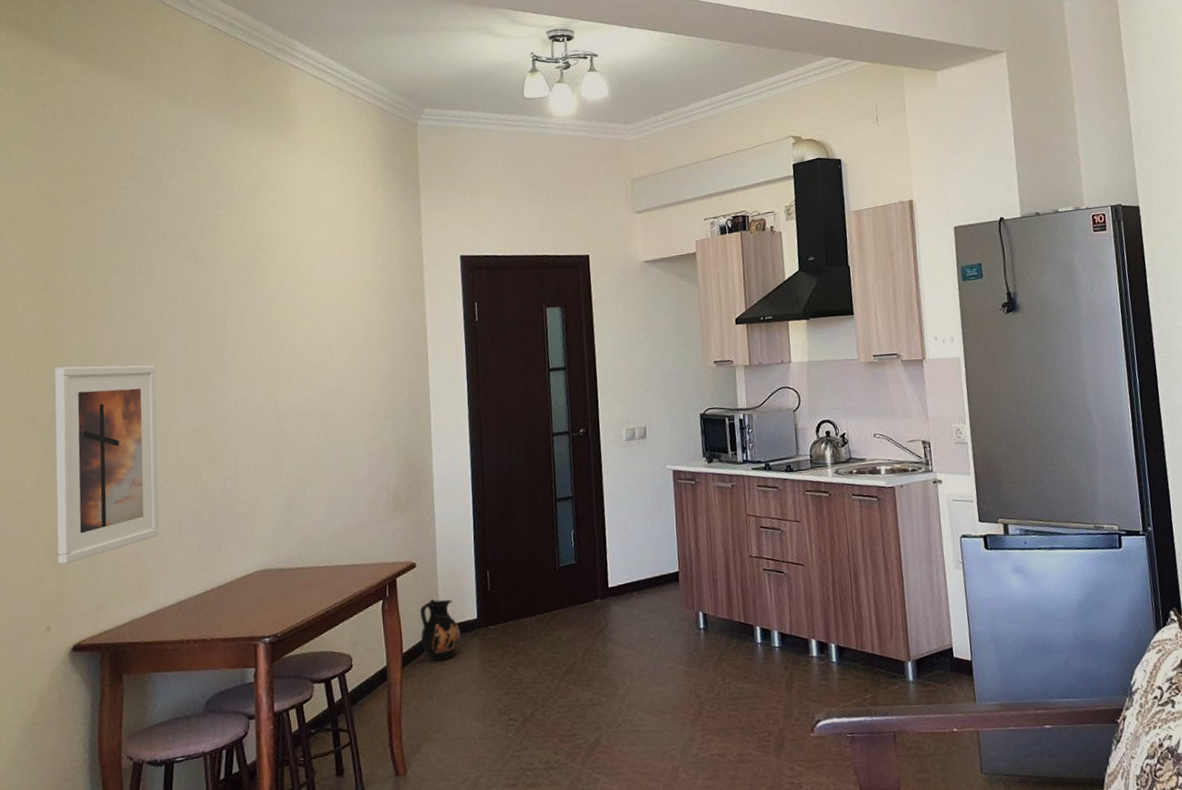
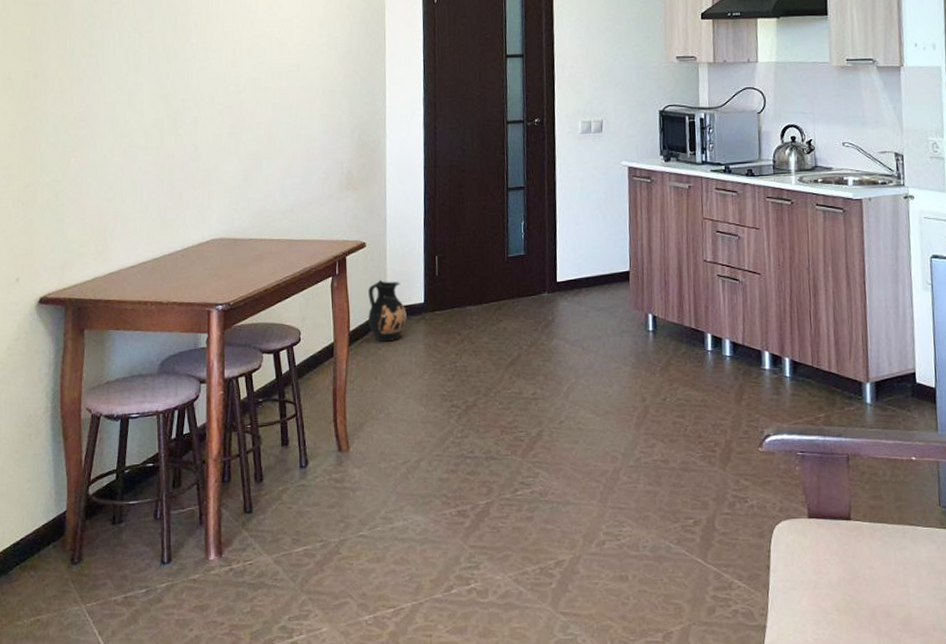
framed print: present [54,365,160,565] -> none [27,28,123,220]

